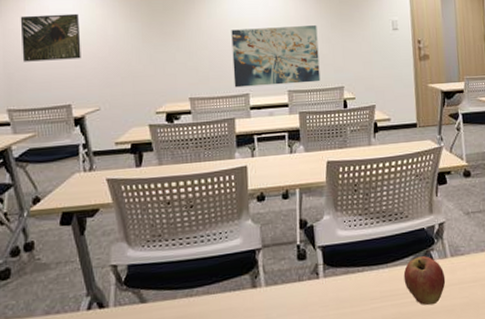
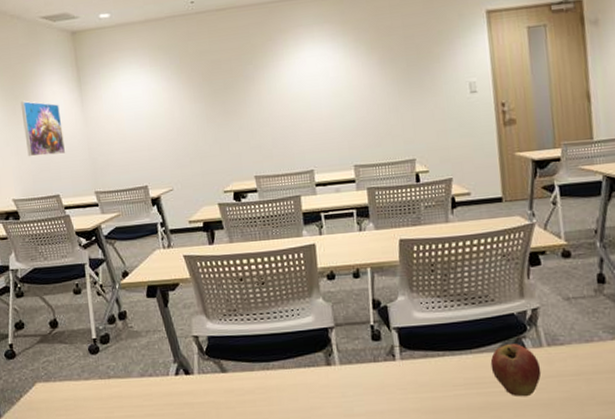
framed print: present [20,13,81,62] -> none [98,98,153,147]
wall art: present [231,25,321,88] -> none [292,94,389,164]

